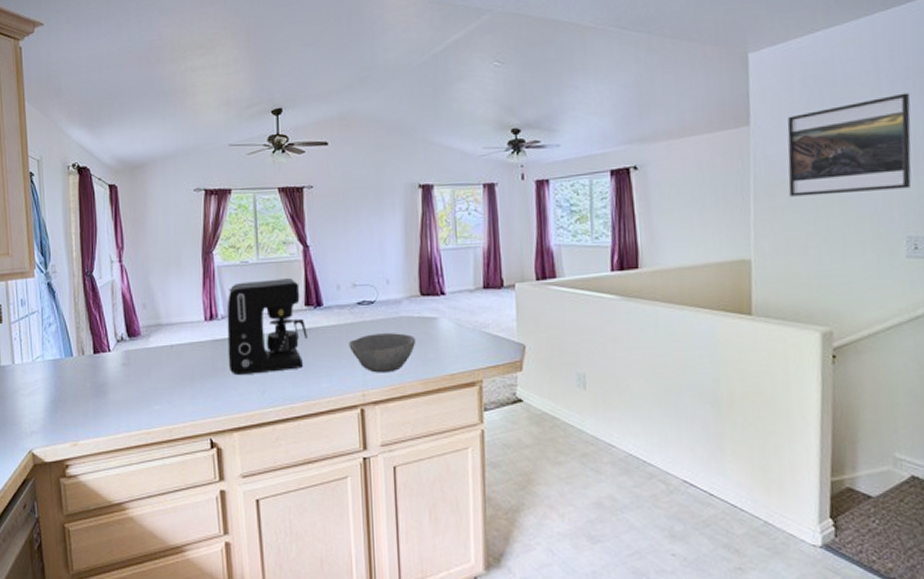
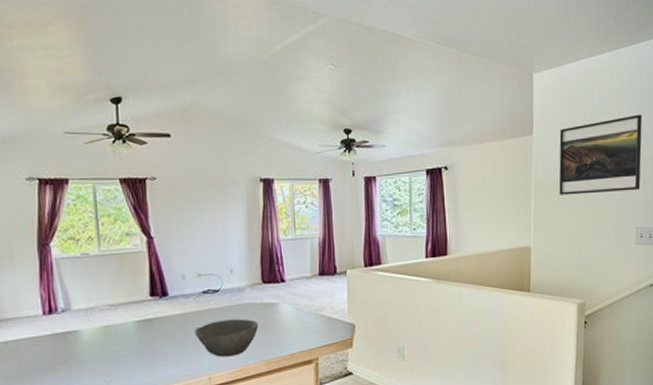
coffee maker: present [227,278,307,376] -> none [67,270,153,368]

